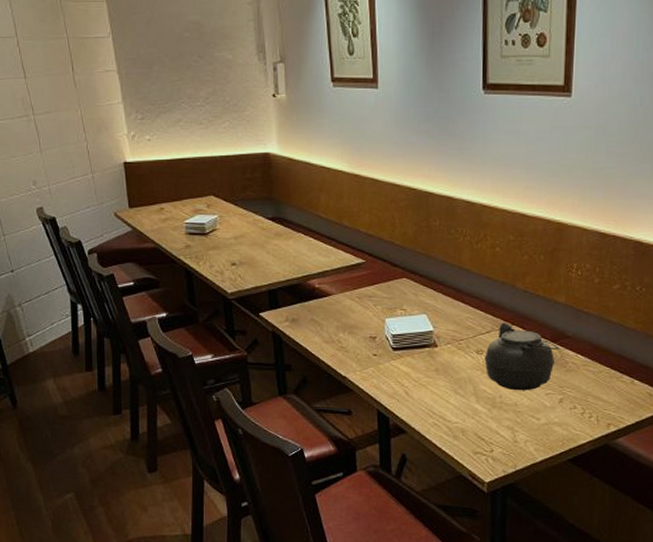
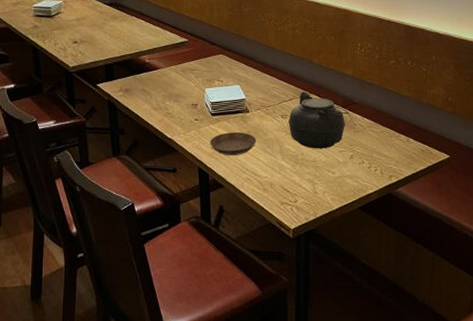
saucer: none [390,370,446,398] -> present [209,132,257,156]

